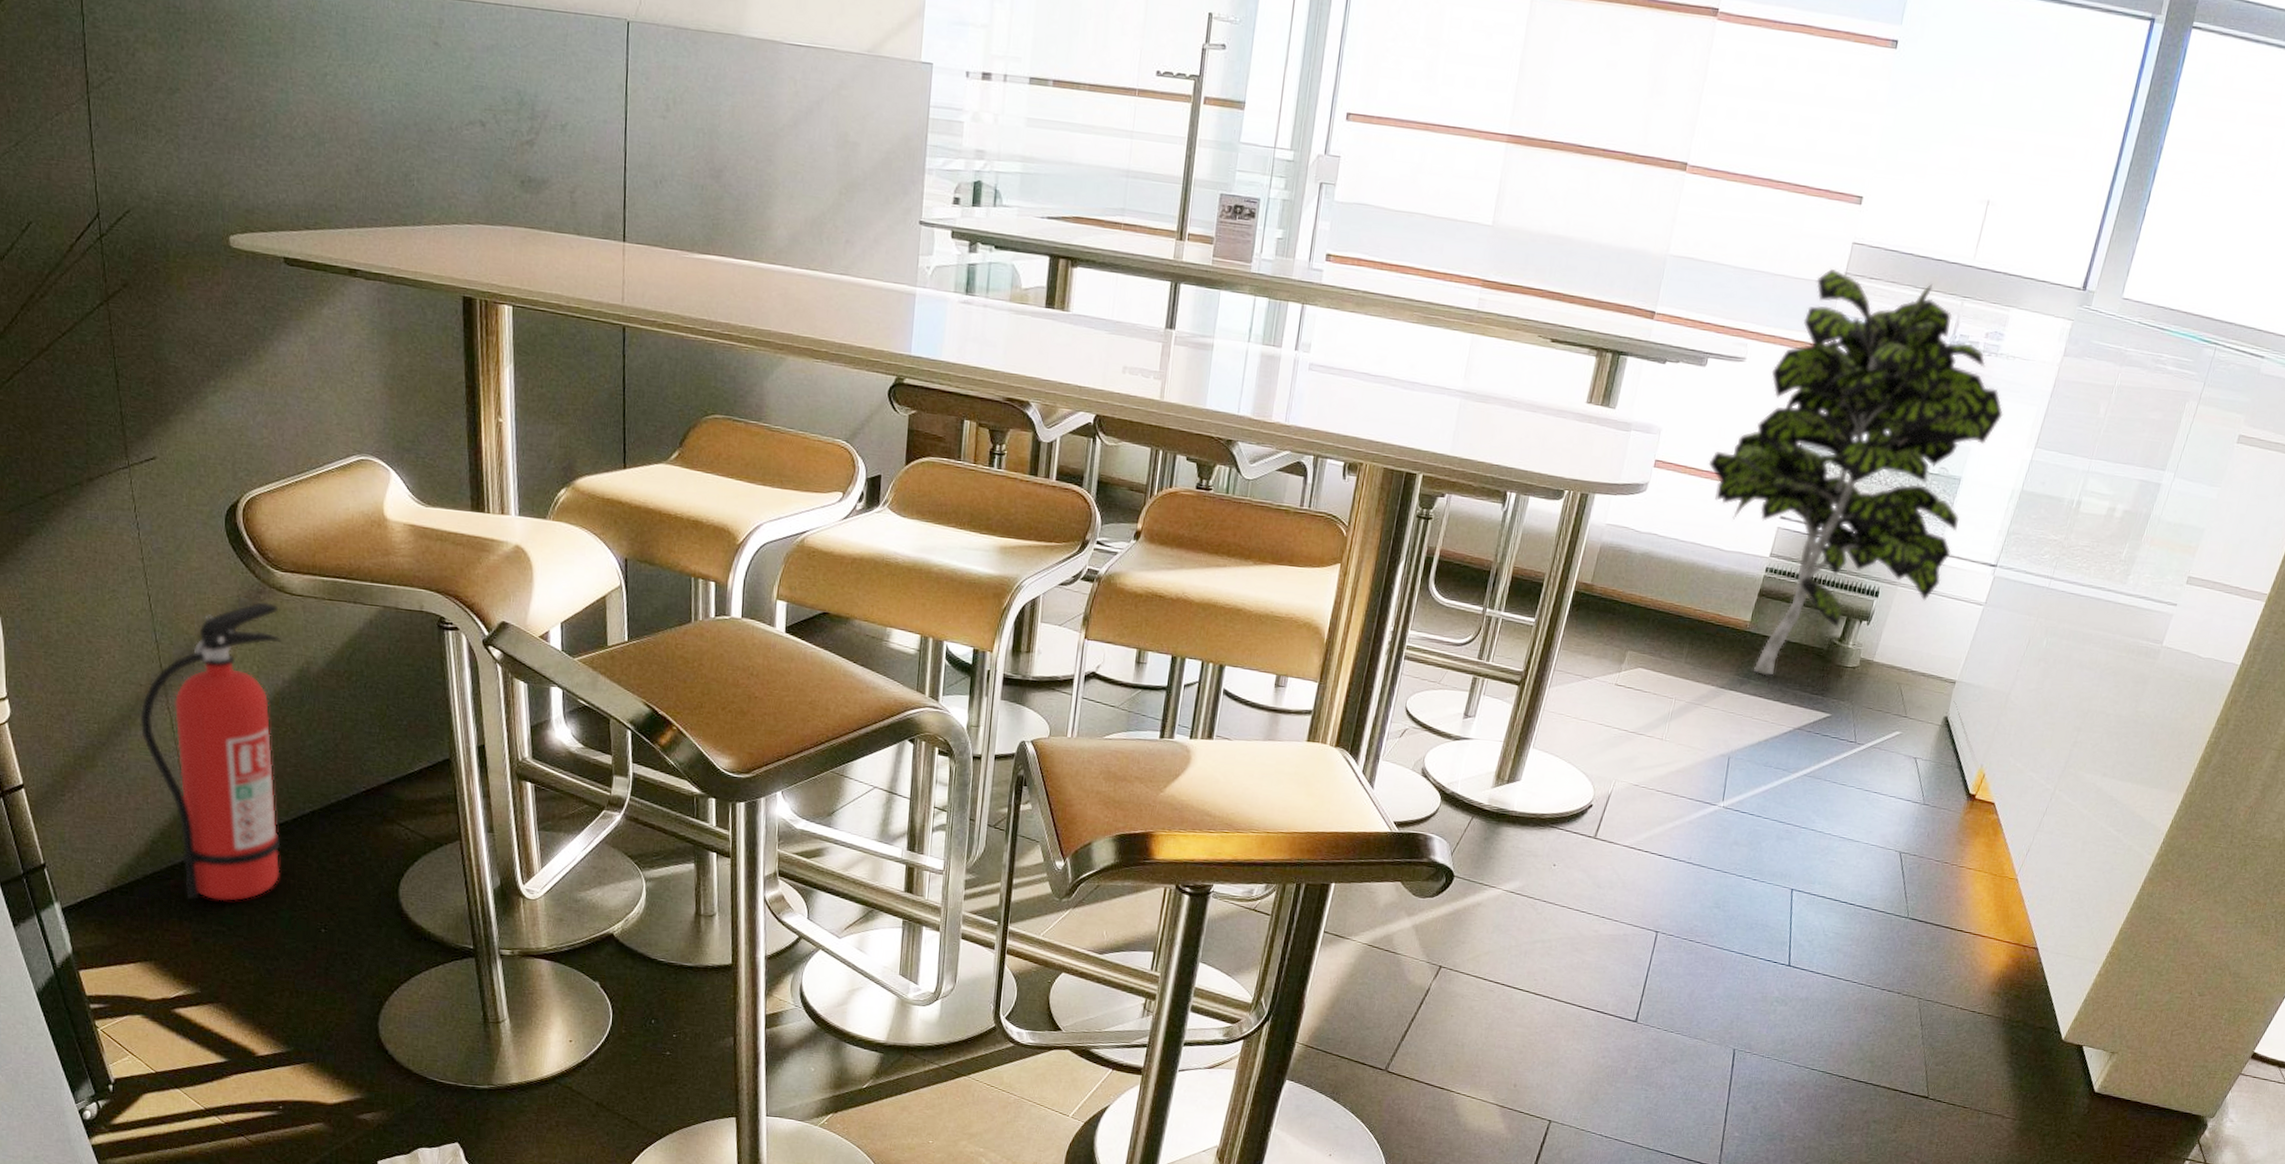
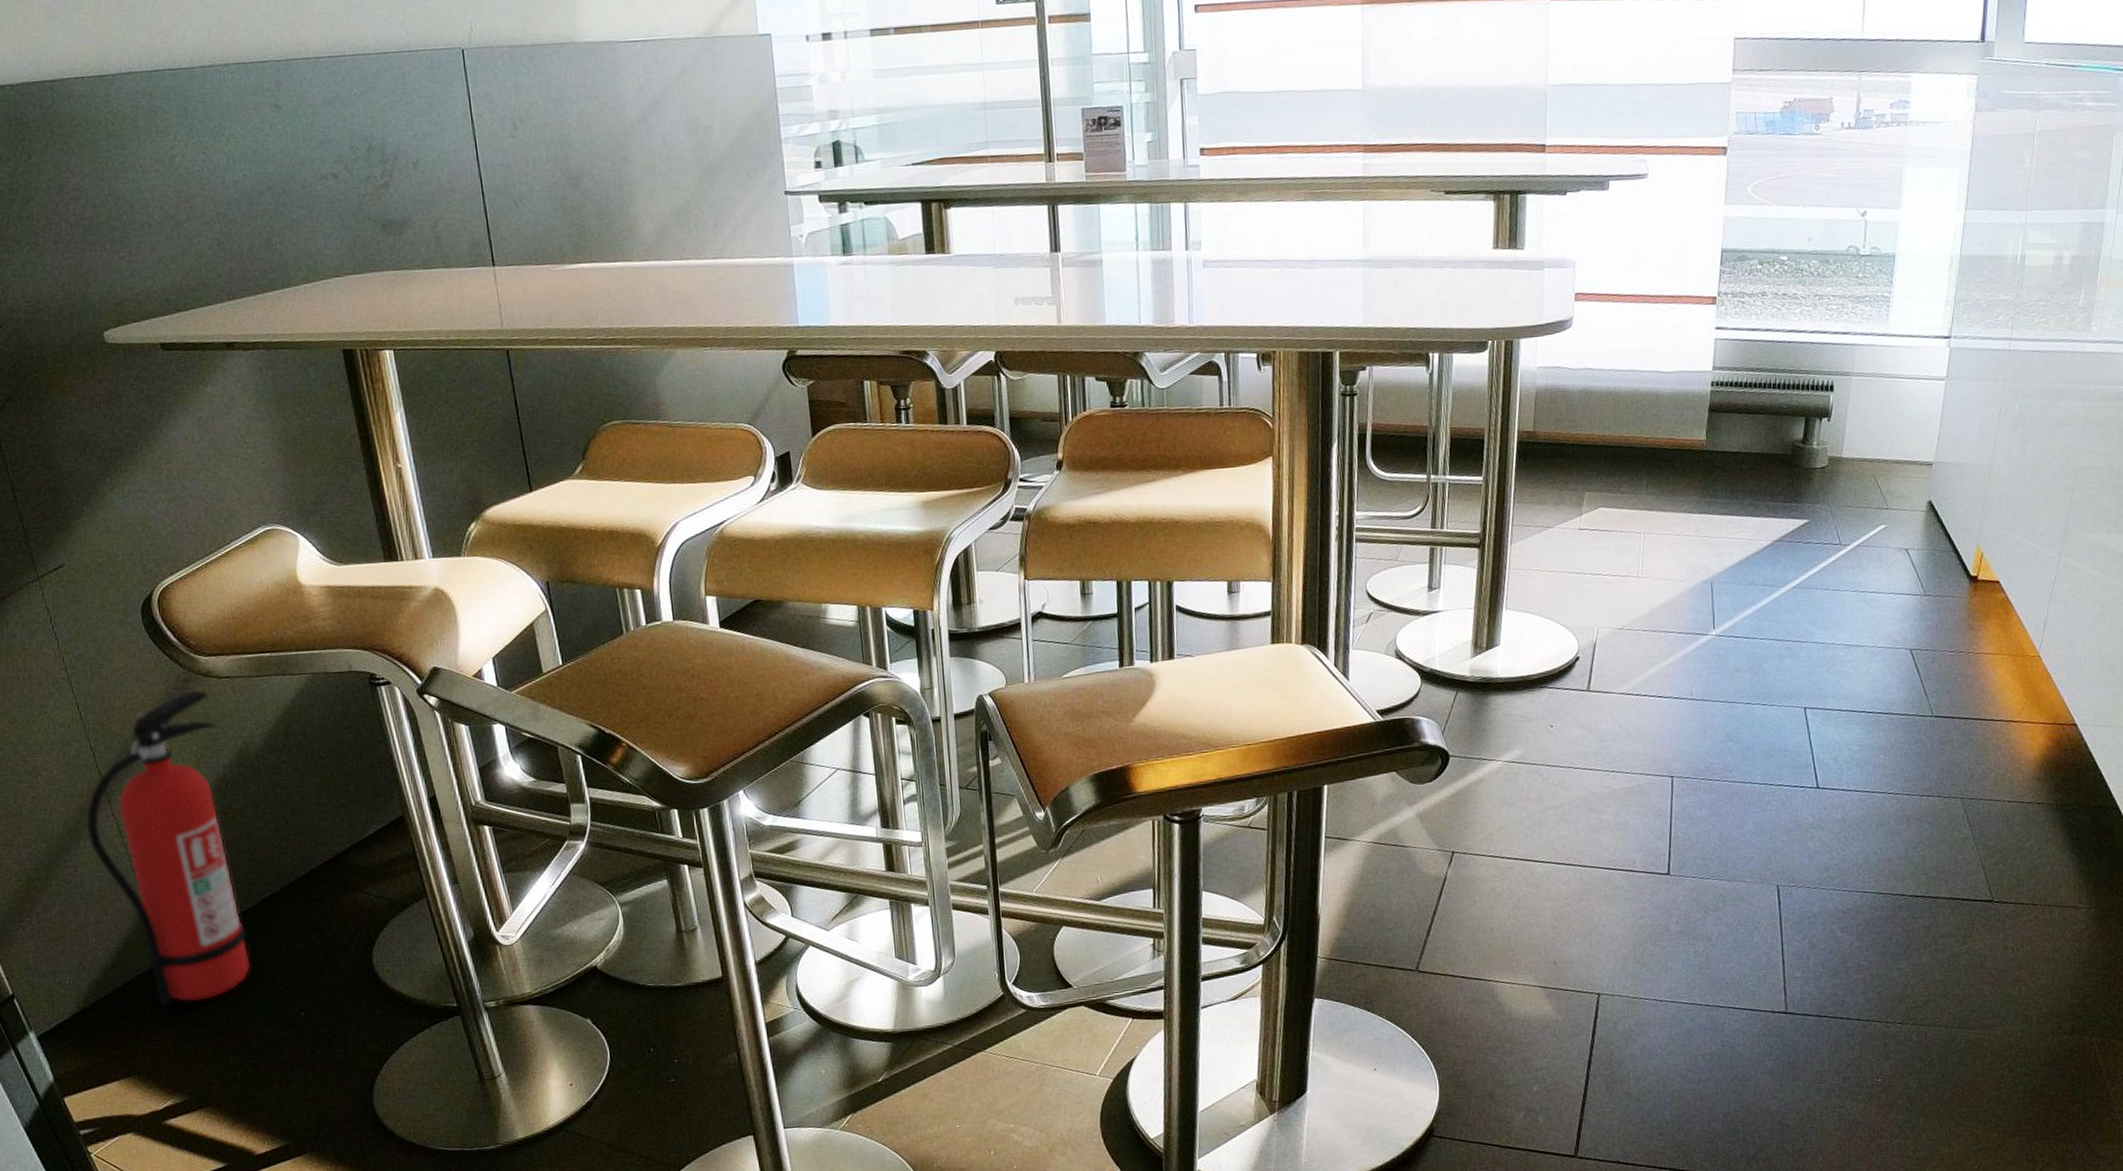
indoor plant: present [1708,268,2004,676] -> none [1630,64,1925,493]

